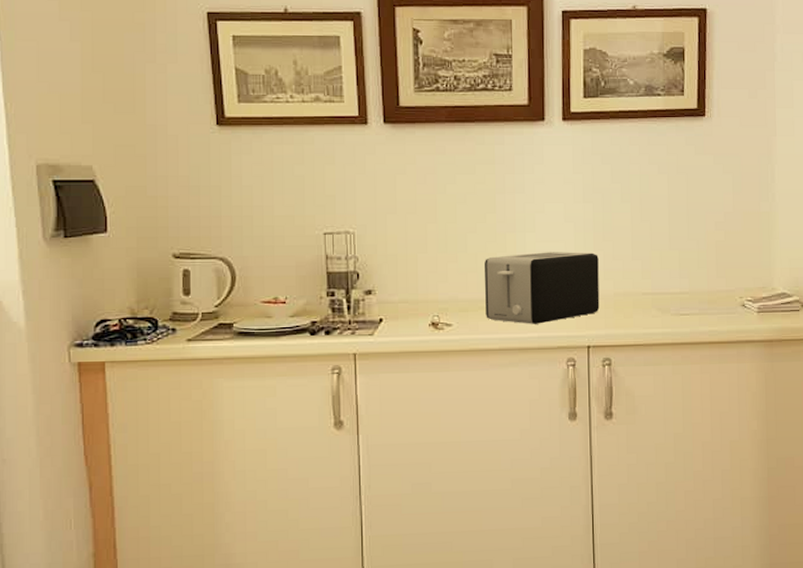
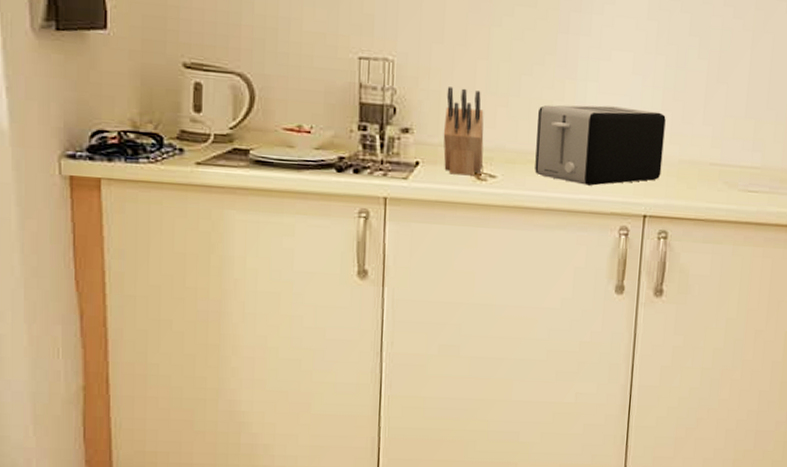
knife block: none [402,250,439,327] -> present [443,87,484,176]

